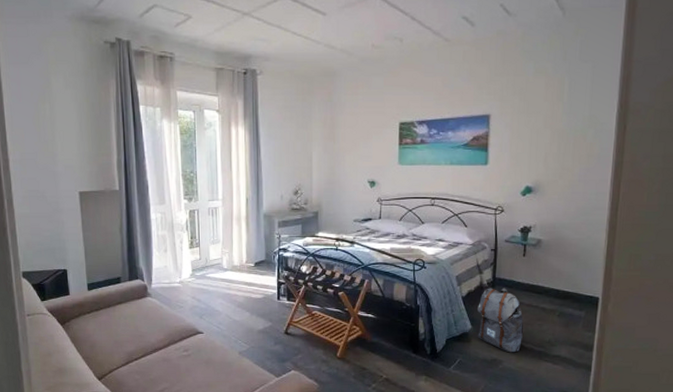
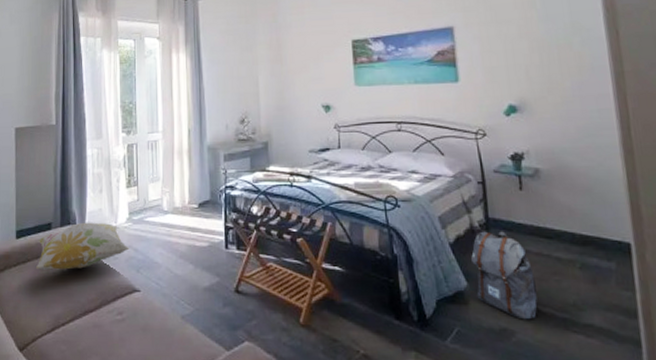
decorative pillow: none [109,277,193,316] -> present [36,222,130,270]

